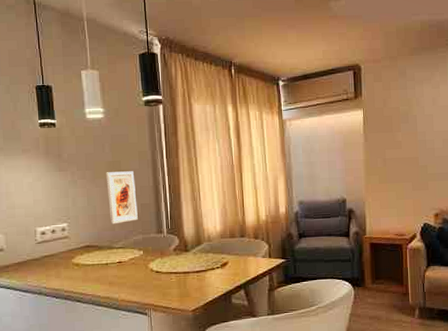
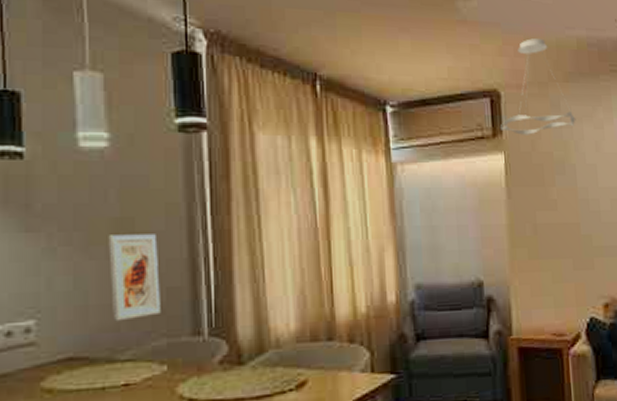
ceiling light: none [360,25,418,96] -> present [499,38,576,135]

